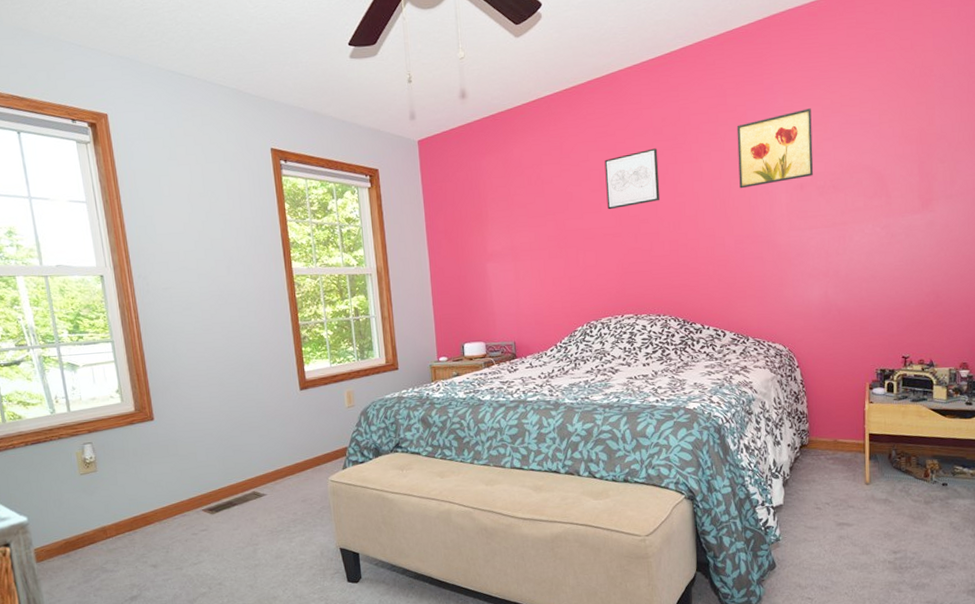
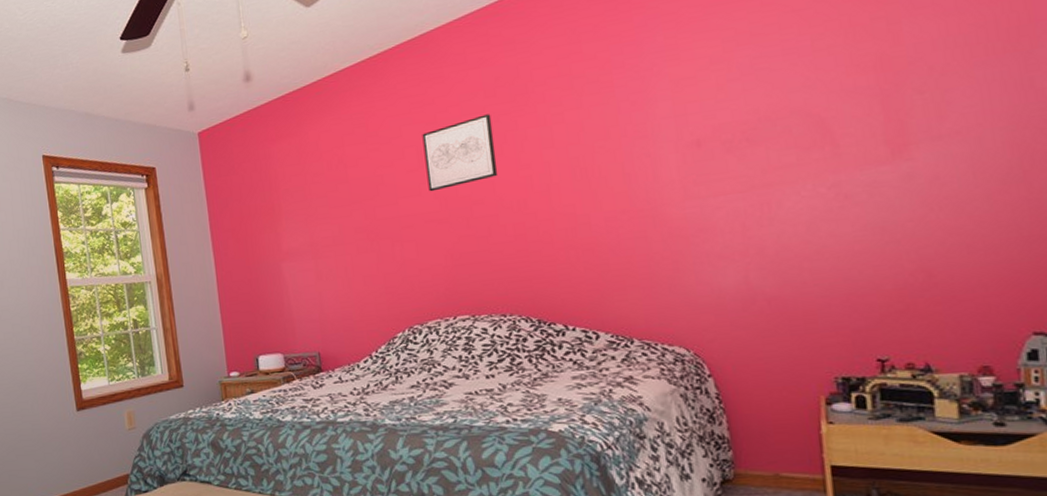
wall art: present [736,108,814,189] -> none [598,44,715,153]

